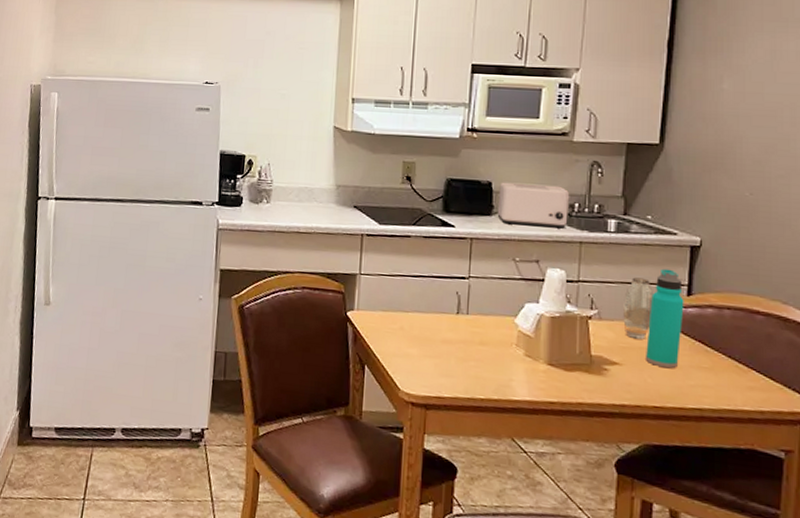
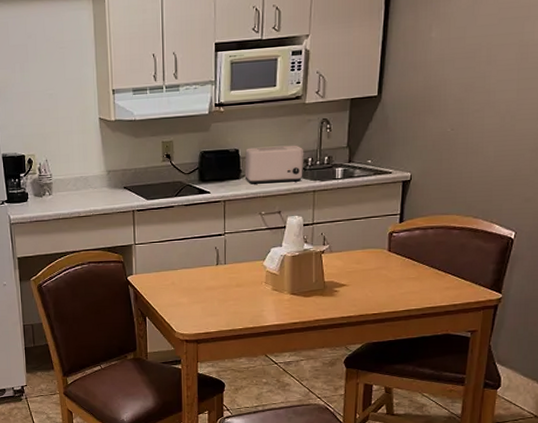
vase: present [623,277,653,339] -> none [349,213,373,263]
water bottle: present [646,268,684,369] -> none [367,203,397,283]

